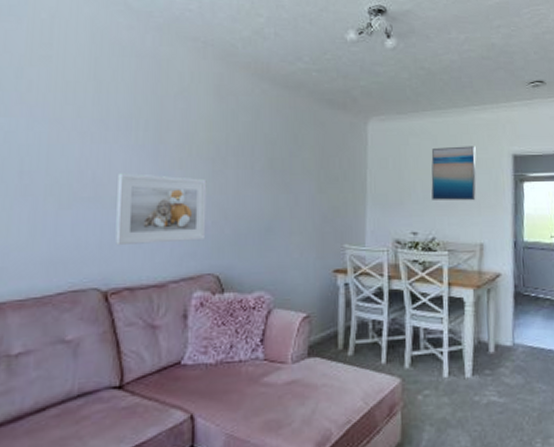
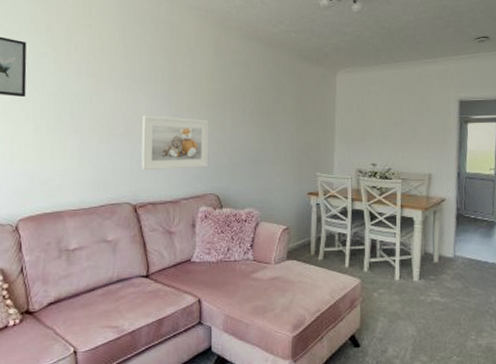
wall art: present [431,146,476,201] -> none [388,93,427,139]

